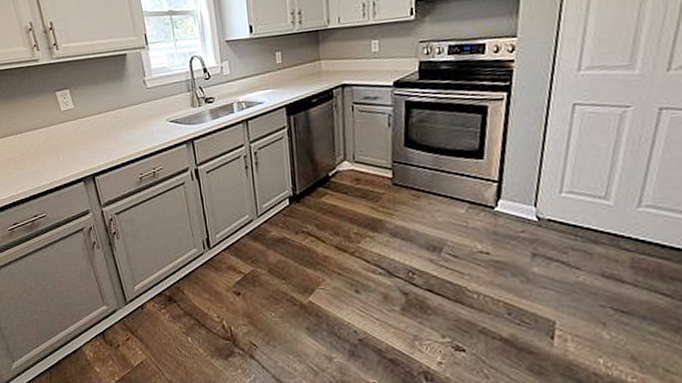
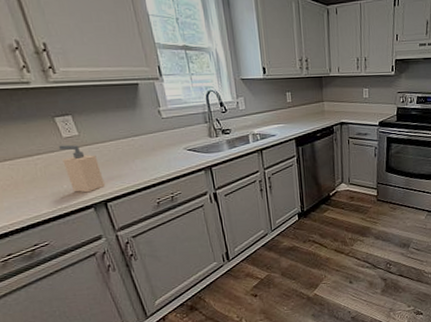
soap dispenser: none [58,118,94,166] -> present [59,144,105,193]

